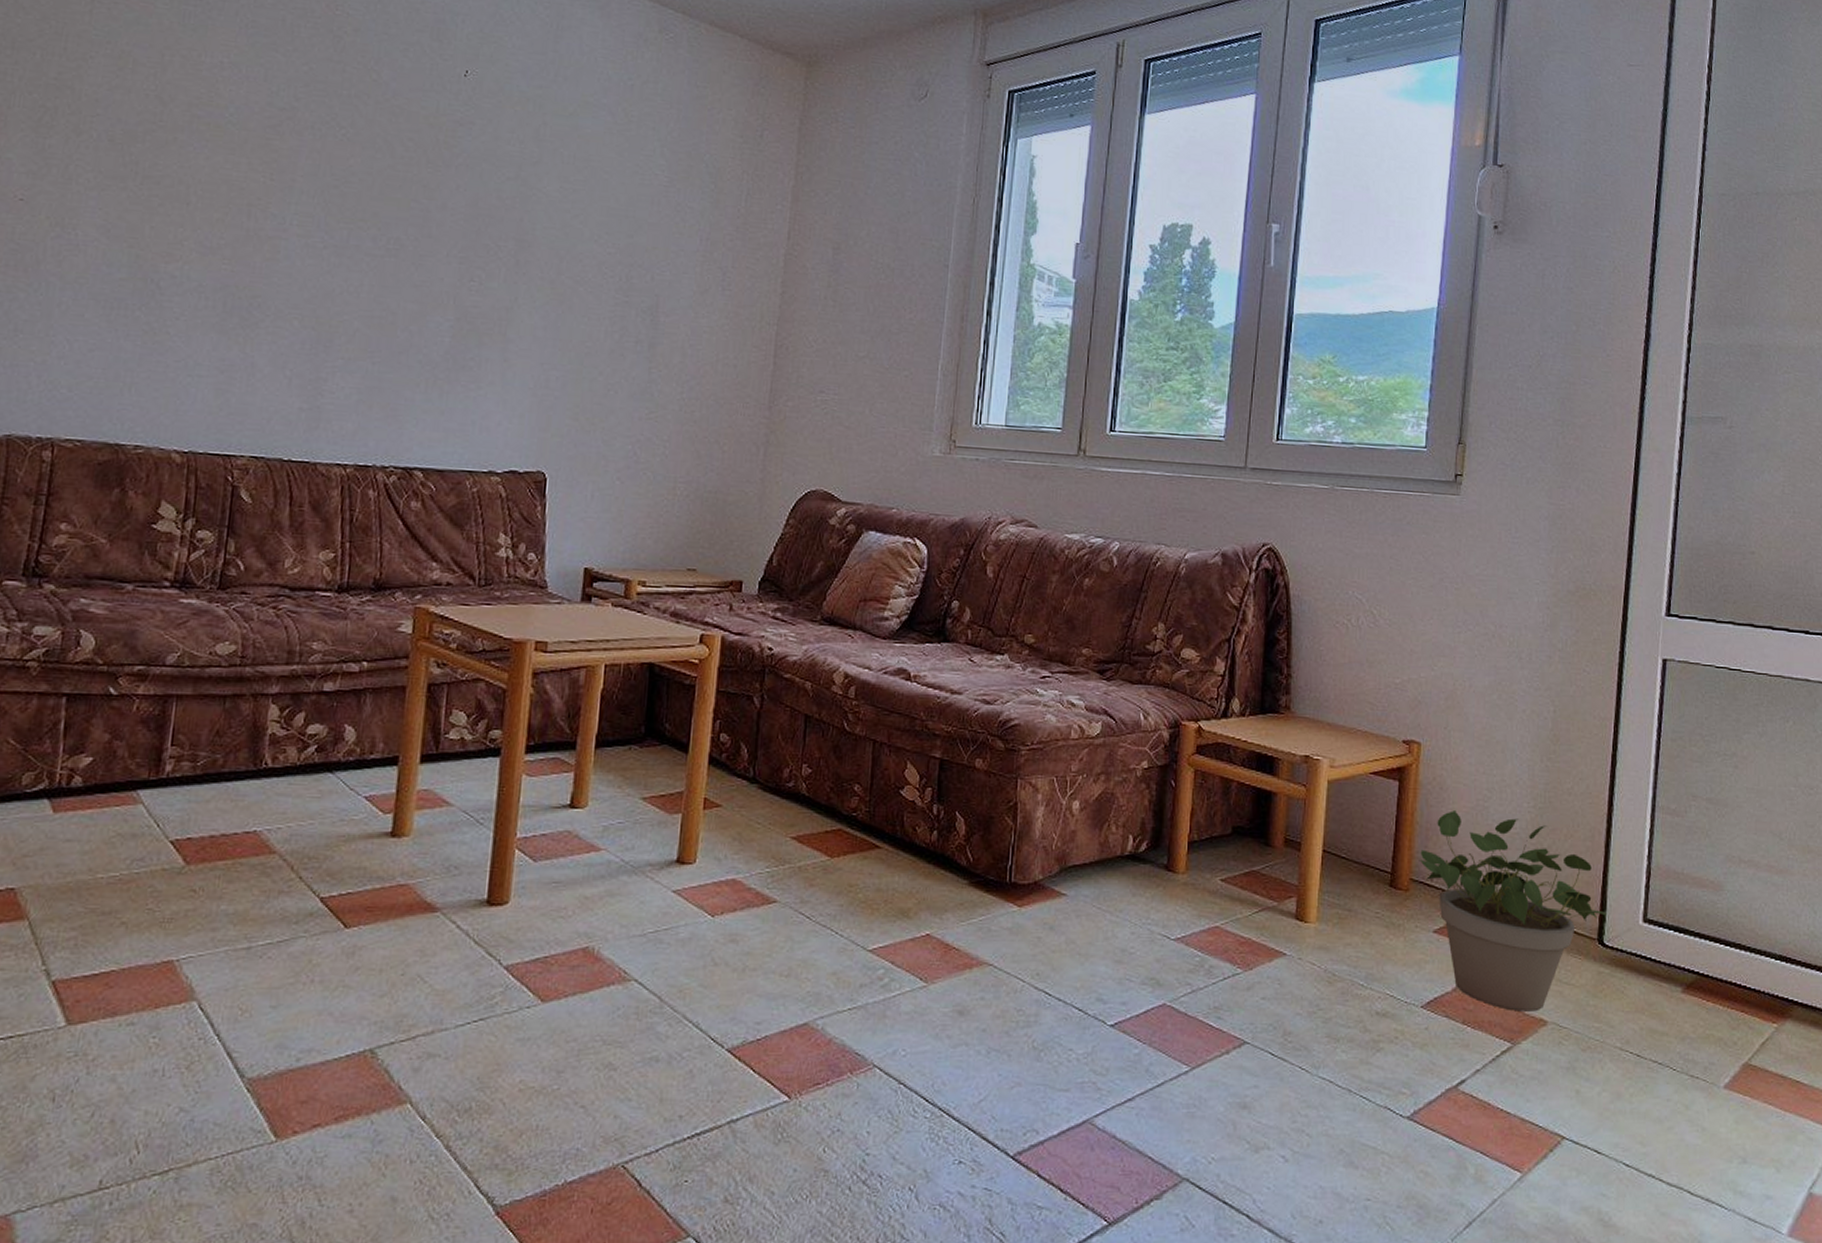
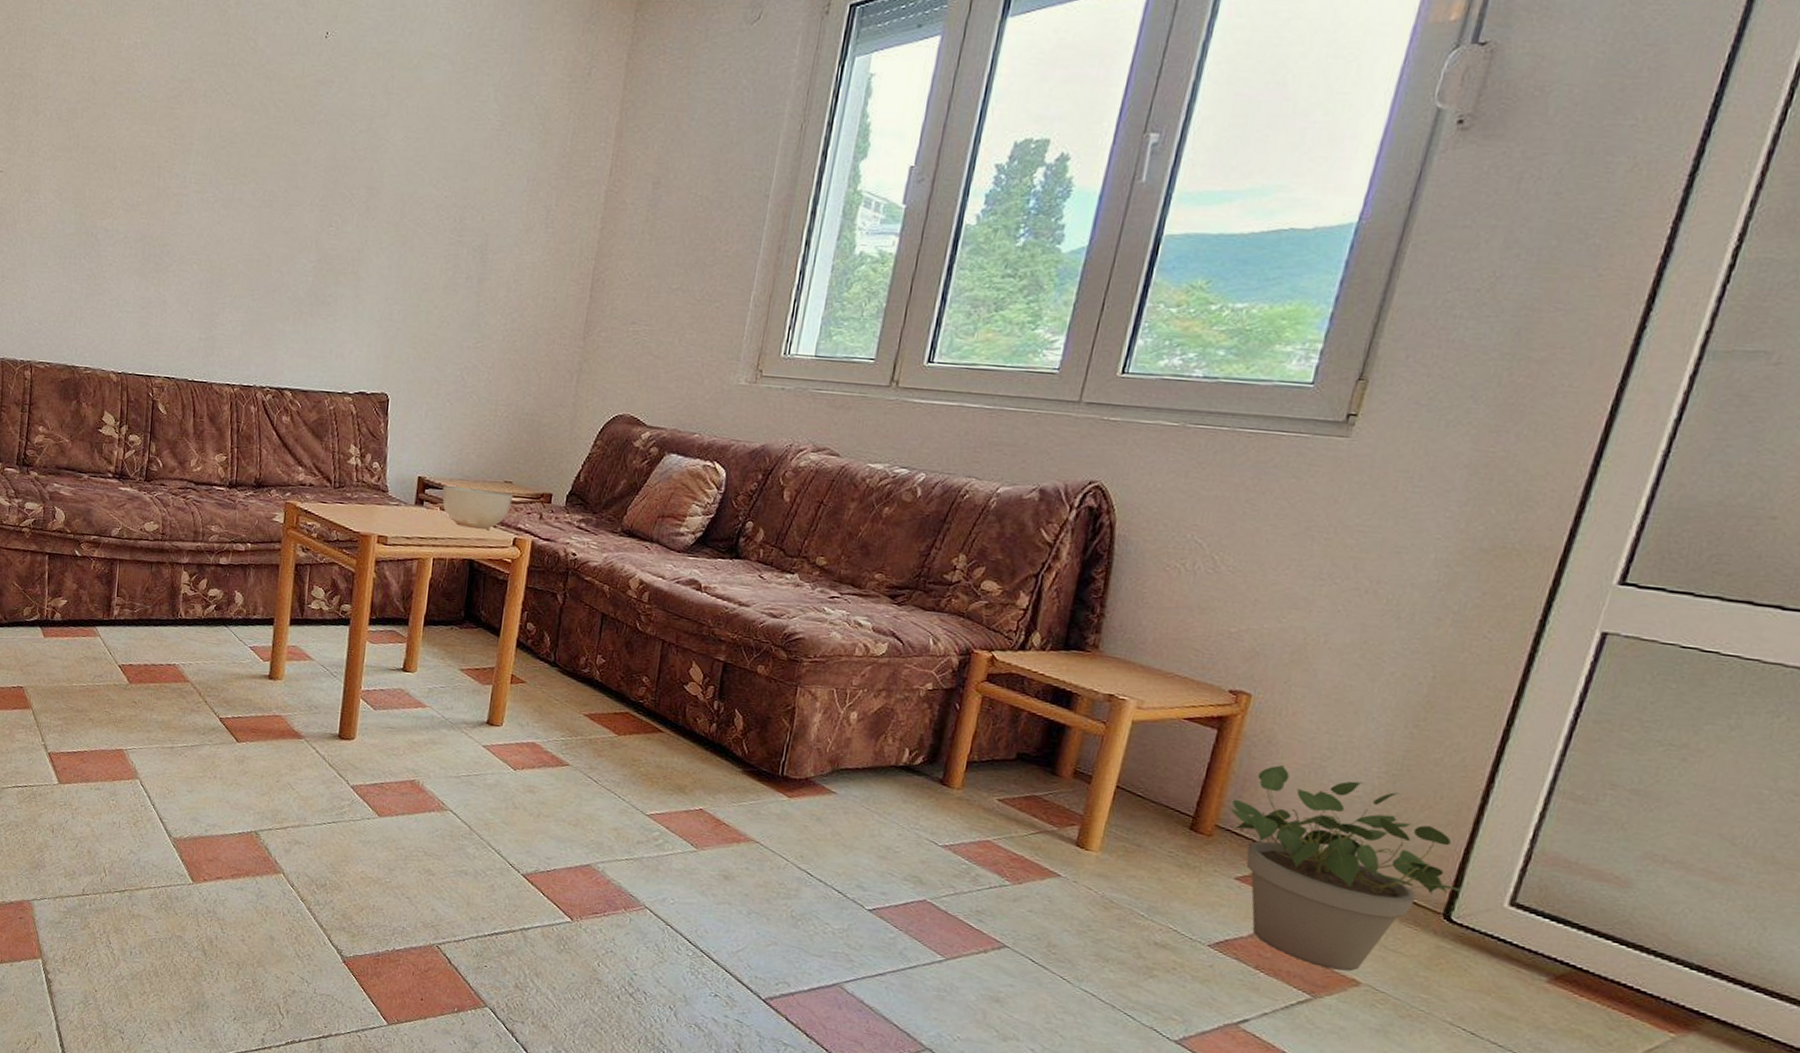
bowl: none [614,577,699,626] -> present [442,486,514,530]

